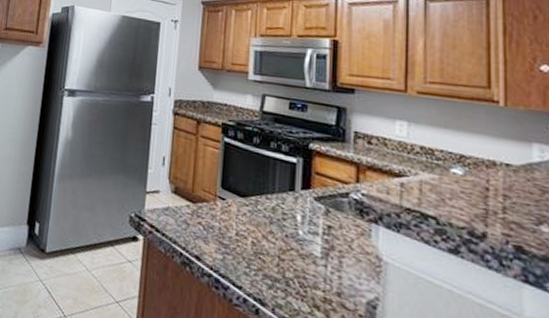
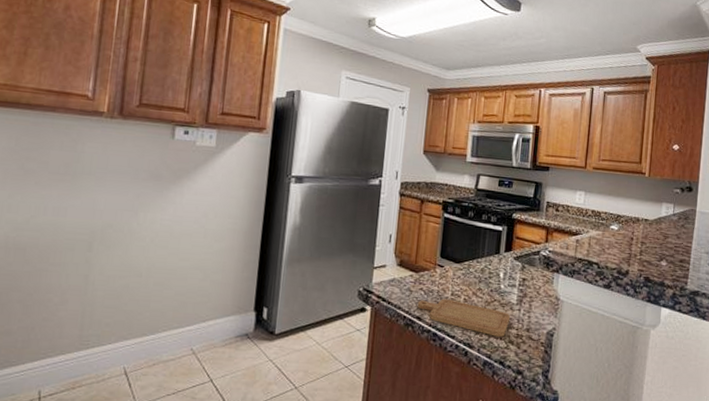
chopping board: none [195,236,314,298] -> present [417,299,511,337]

